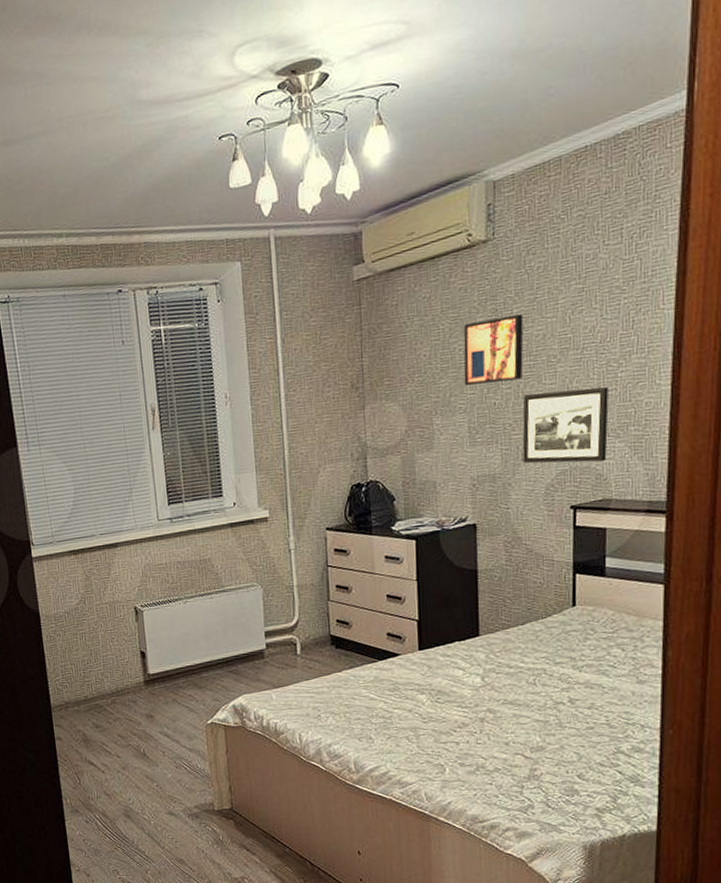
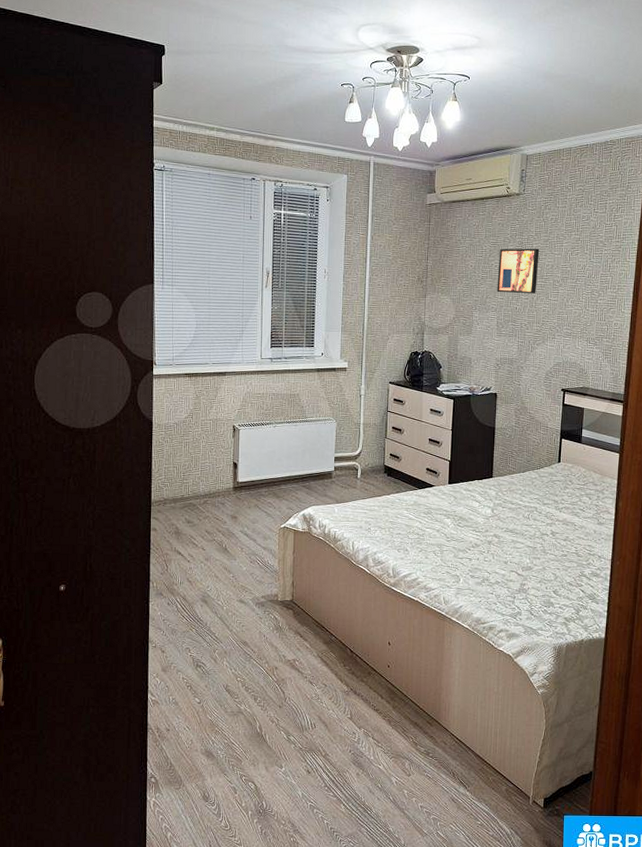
picture frame: present [522,387,610,464] -> none [532,305,592,360]

